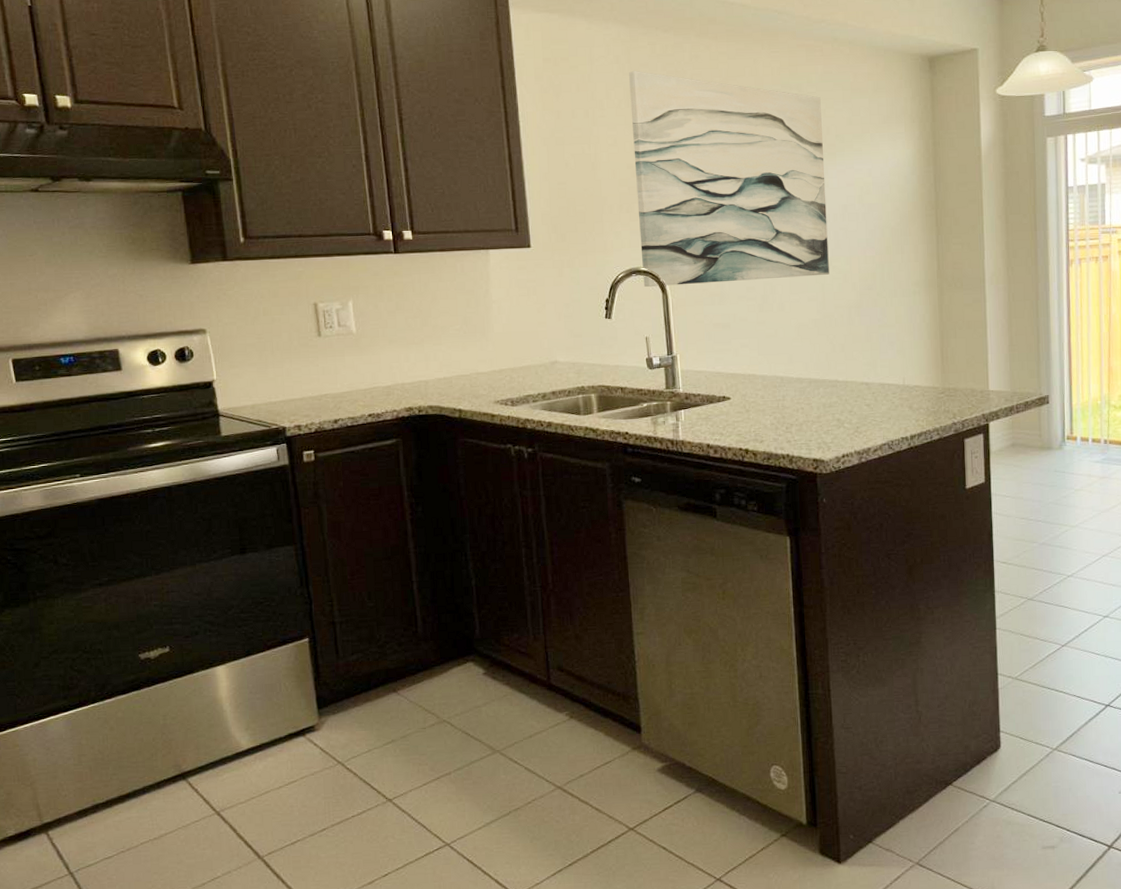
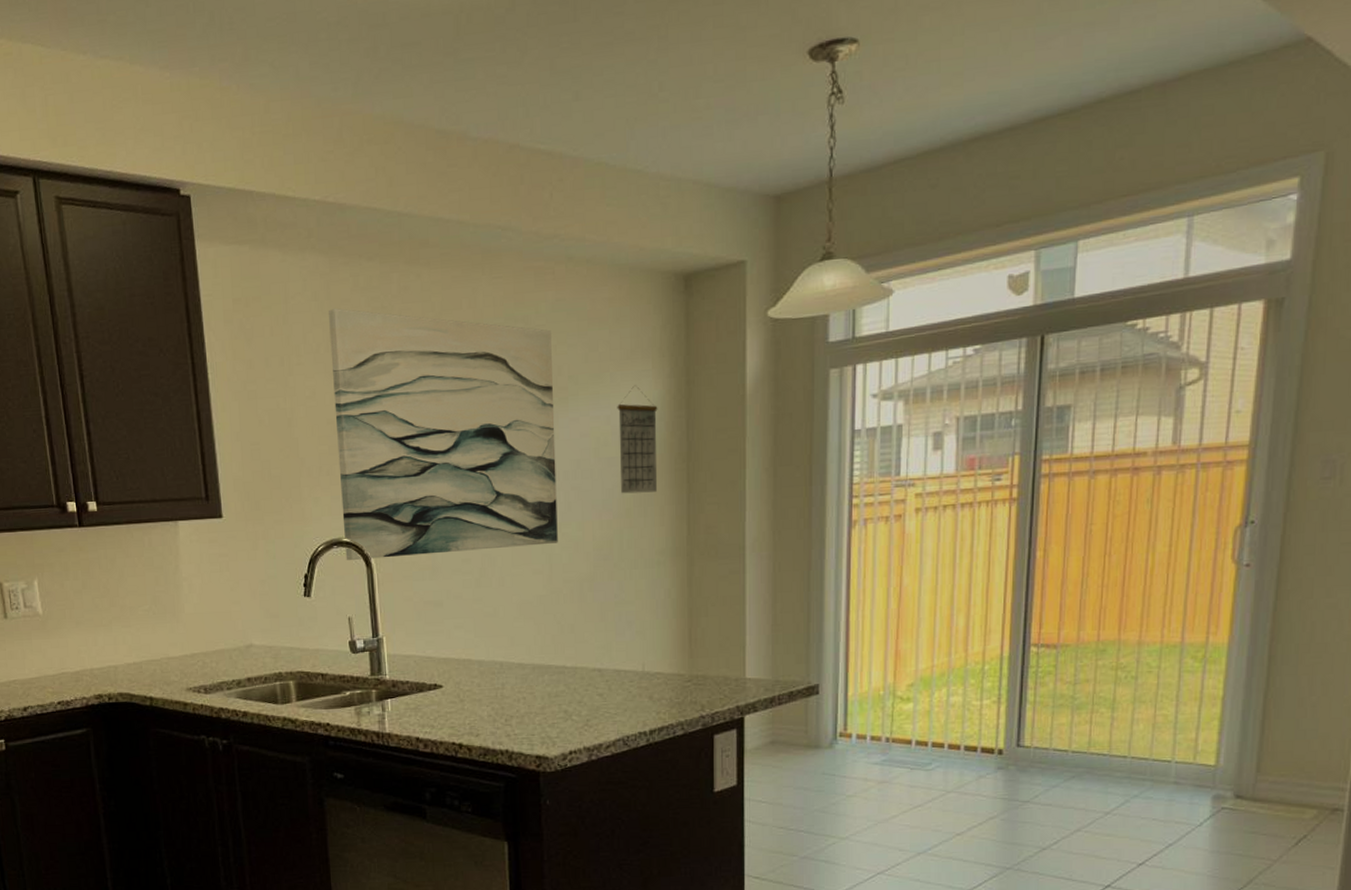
calendar: none [877,145,912,234] -> present [617,385,658,494]

